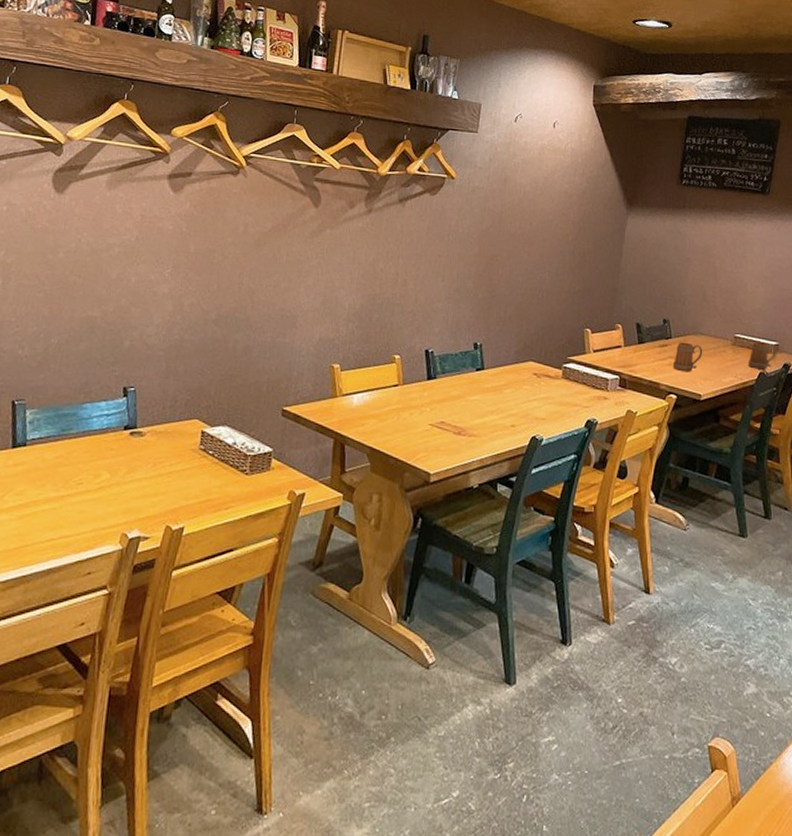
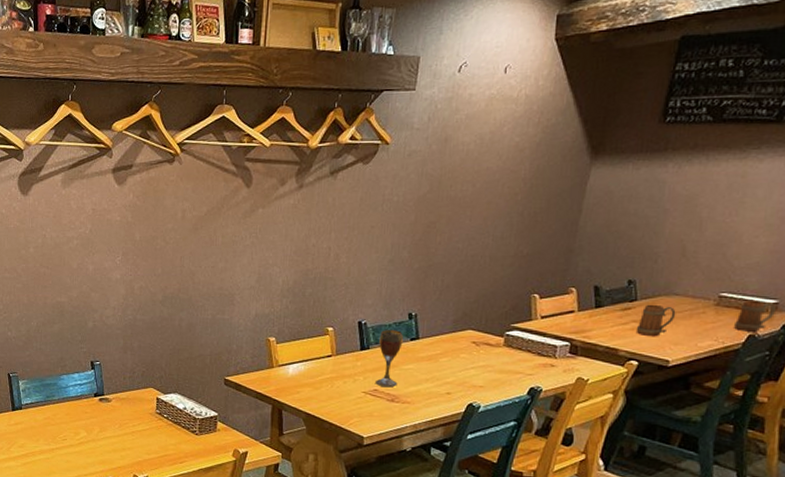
cup: none [442,359,469,420] -> present [376,330,403,388]

